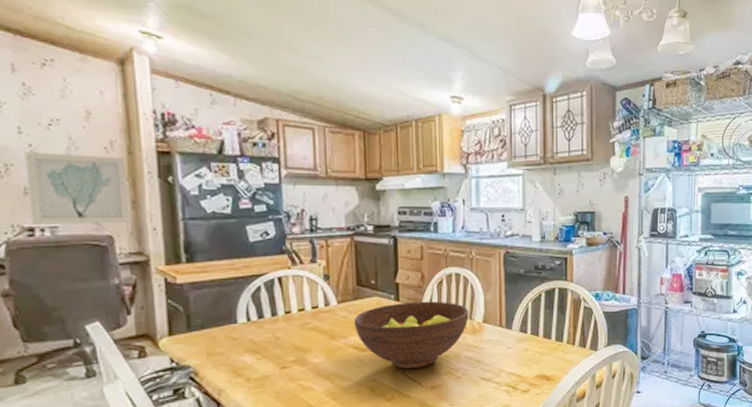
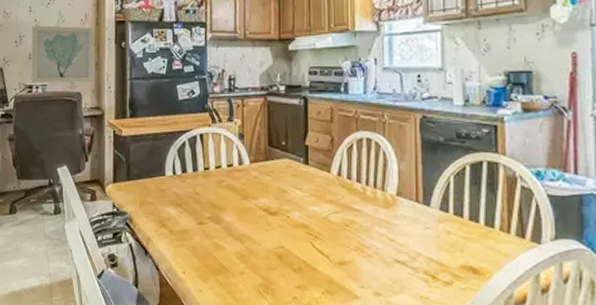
fruit bowl: present [353,301,469,369] -> none [264,166,381,240]

